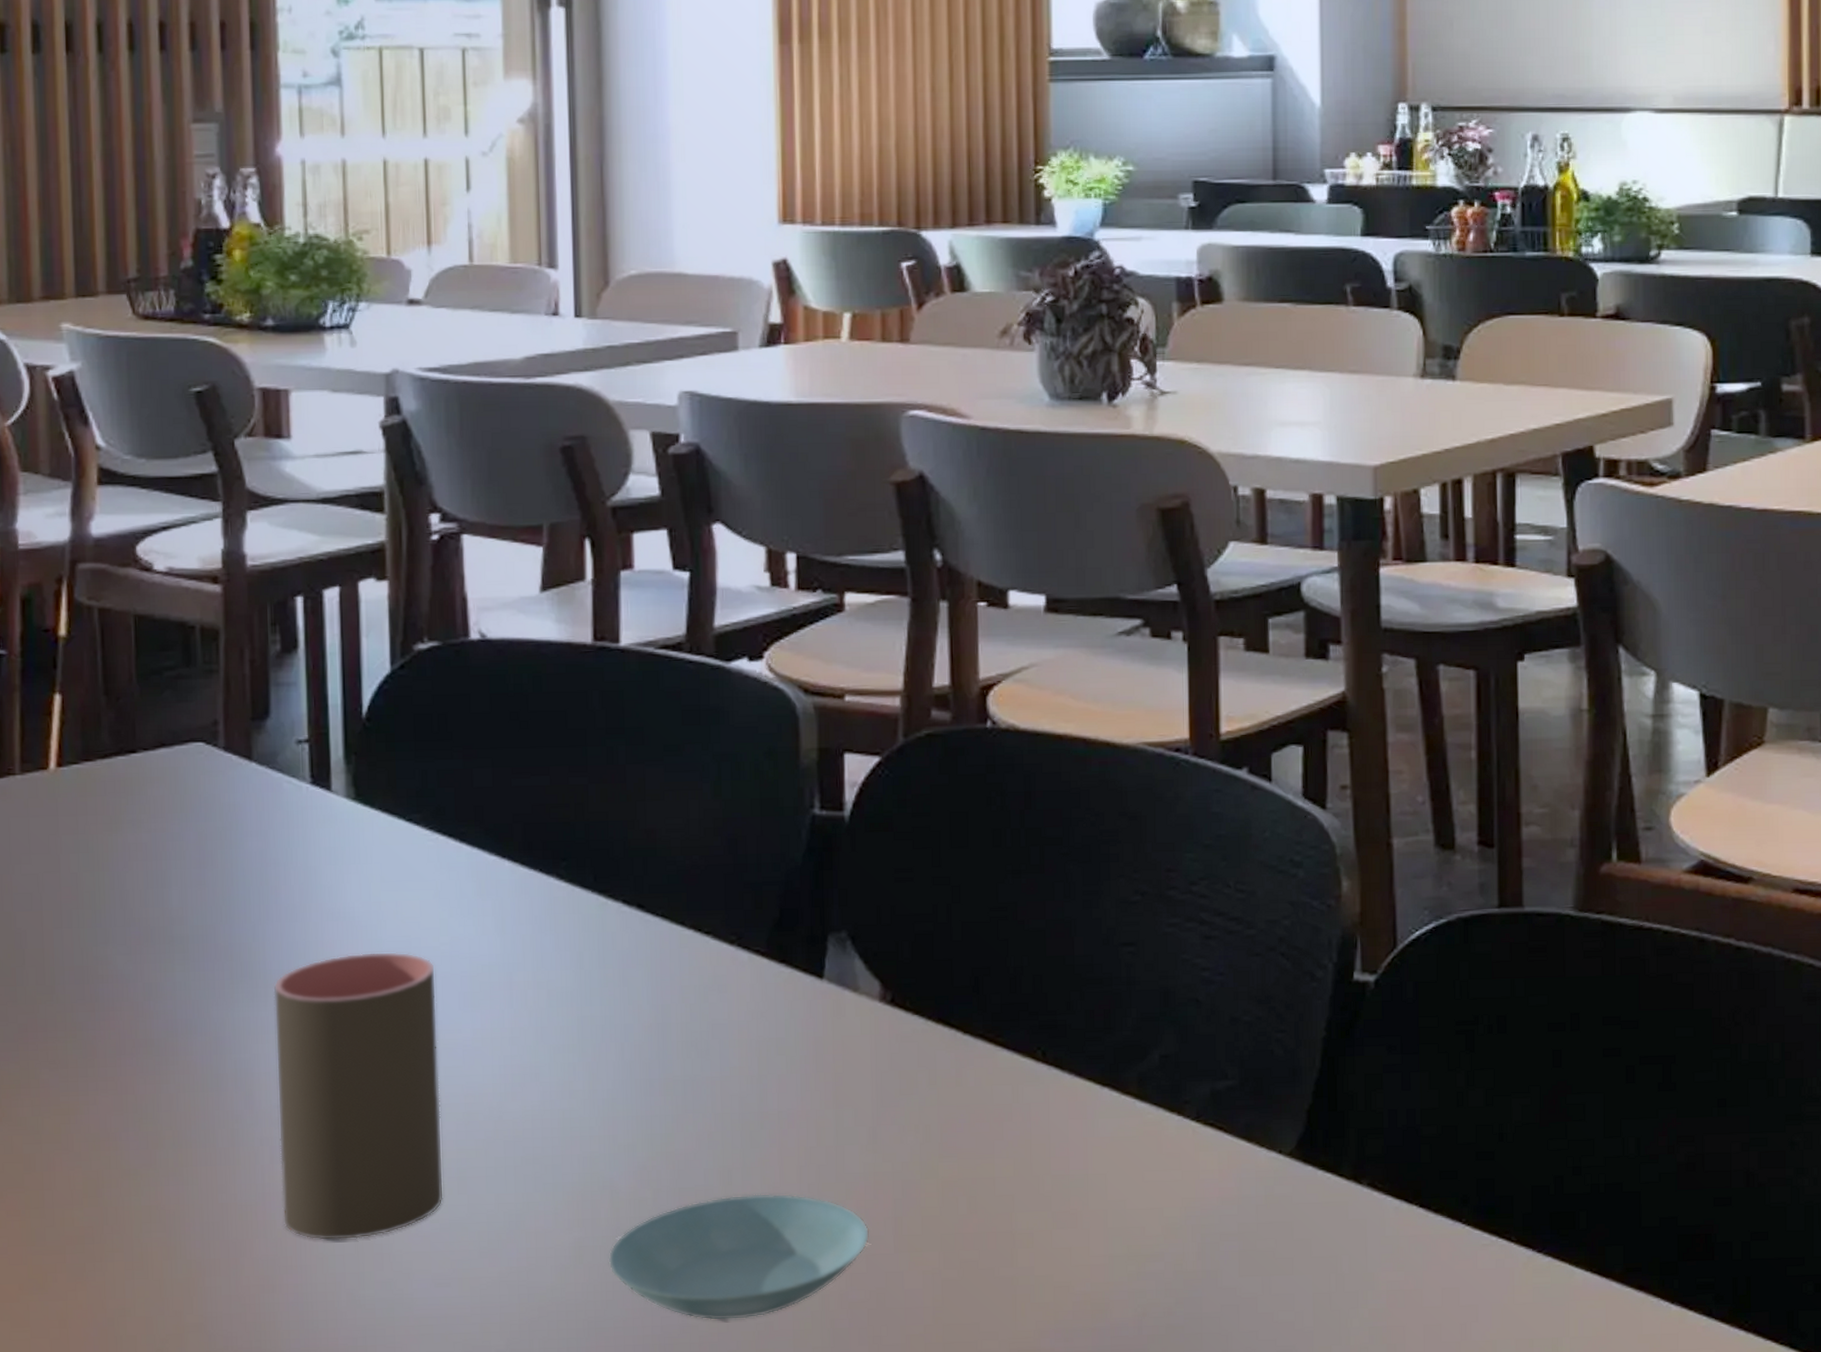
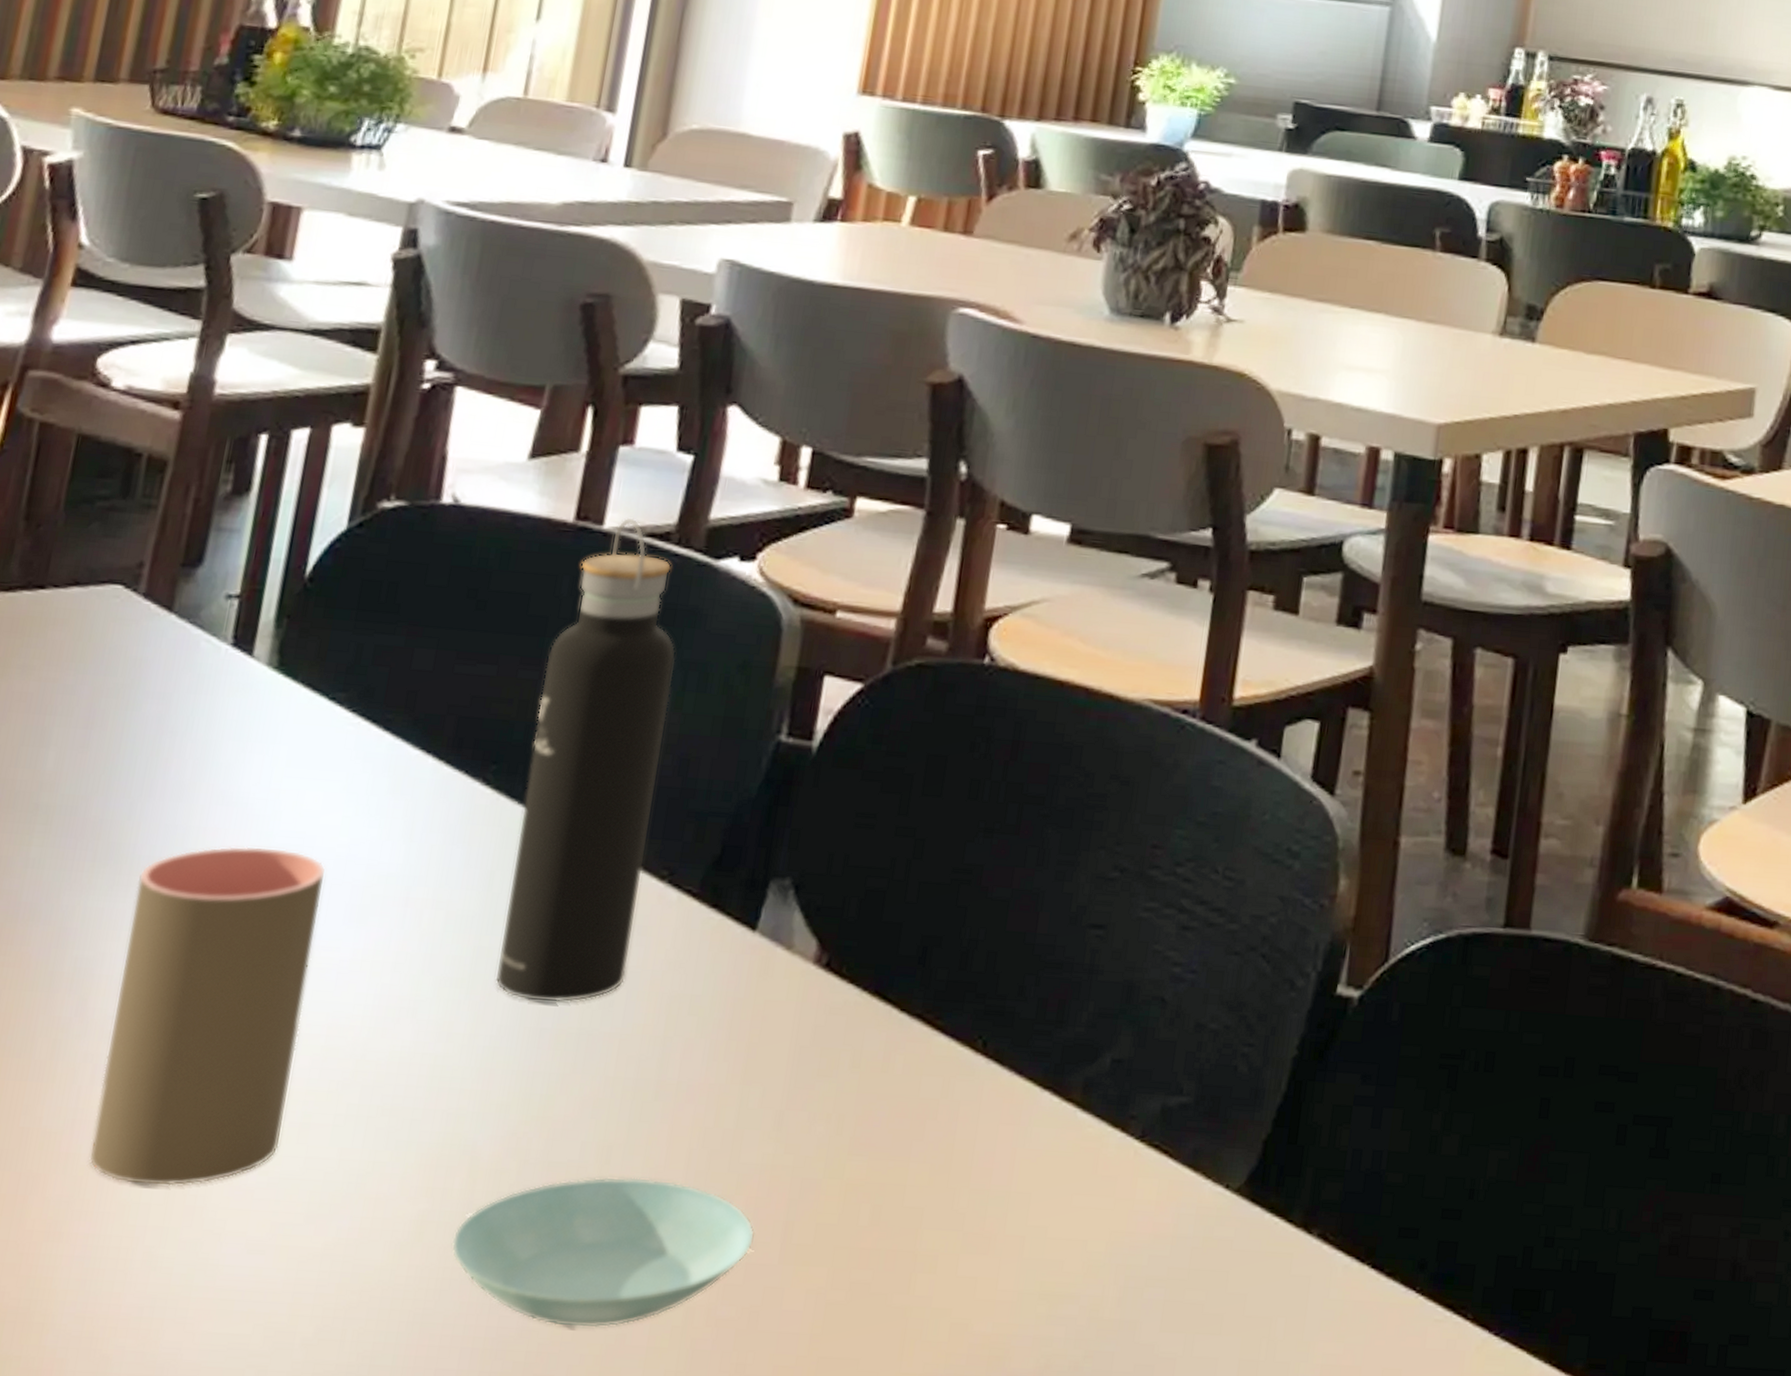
water bottle: none [592,633,716,1058] -> present [495,517,676,1003]

